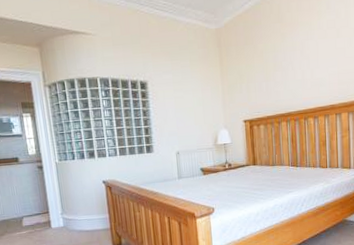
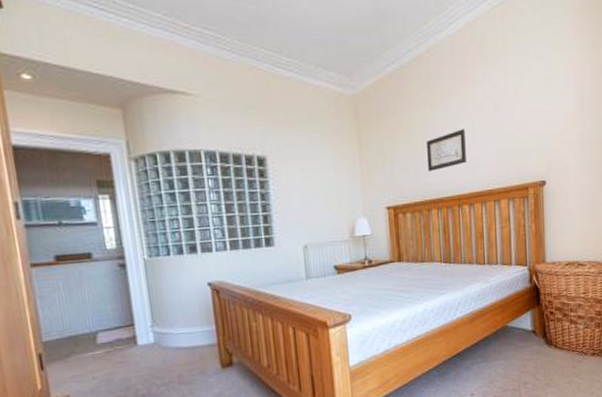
wall art: none [278,54,312,90] -> present [427,129,466,172]

